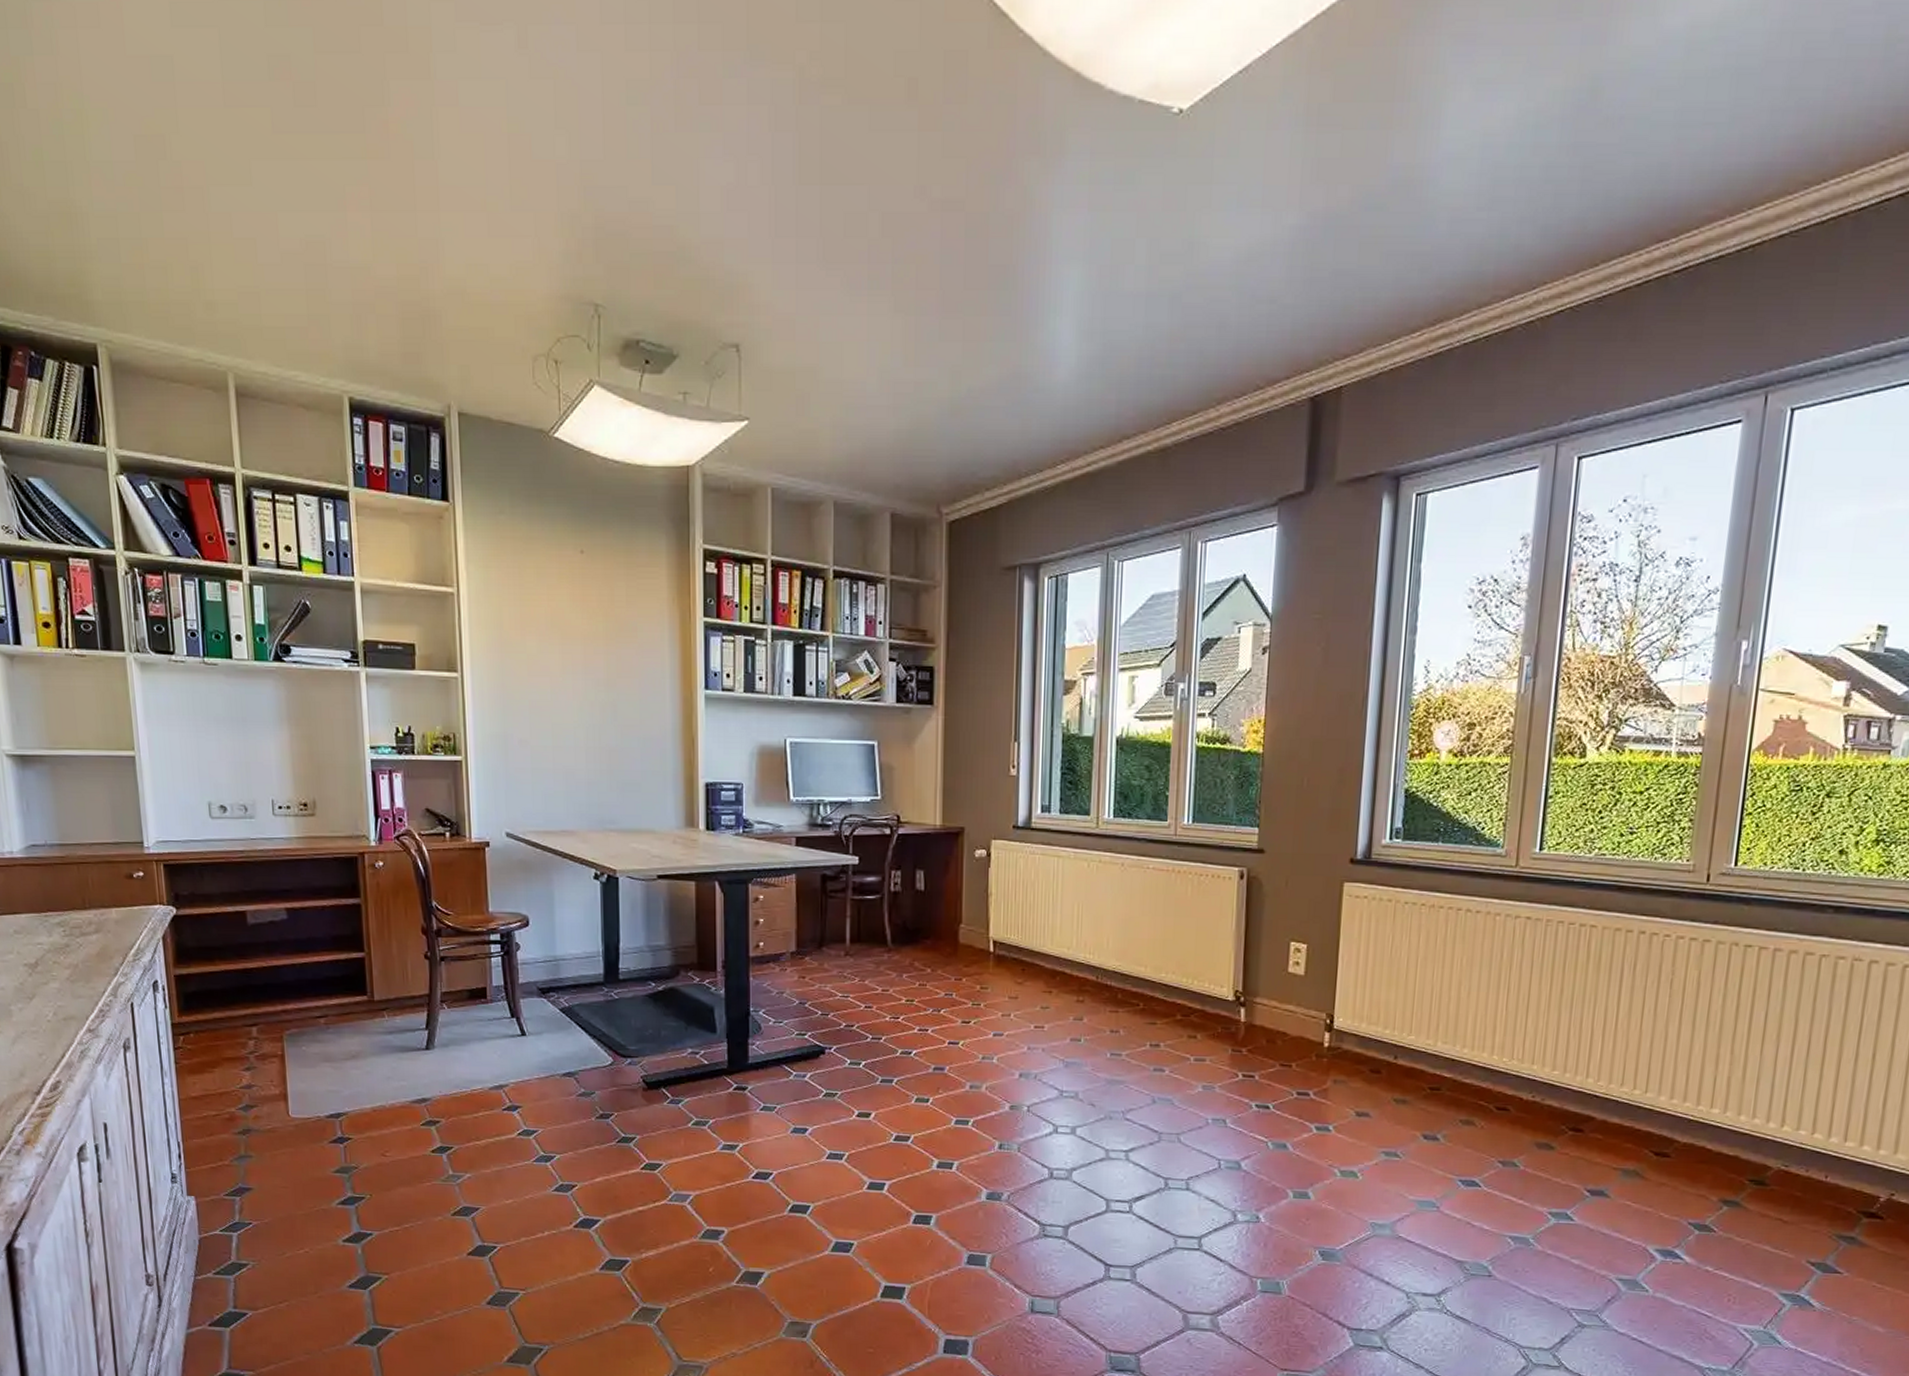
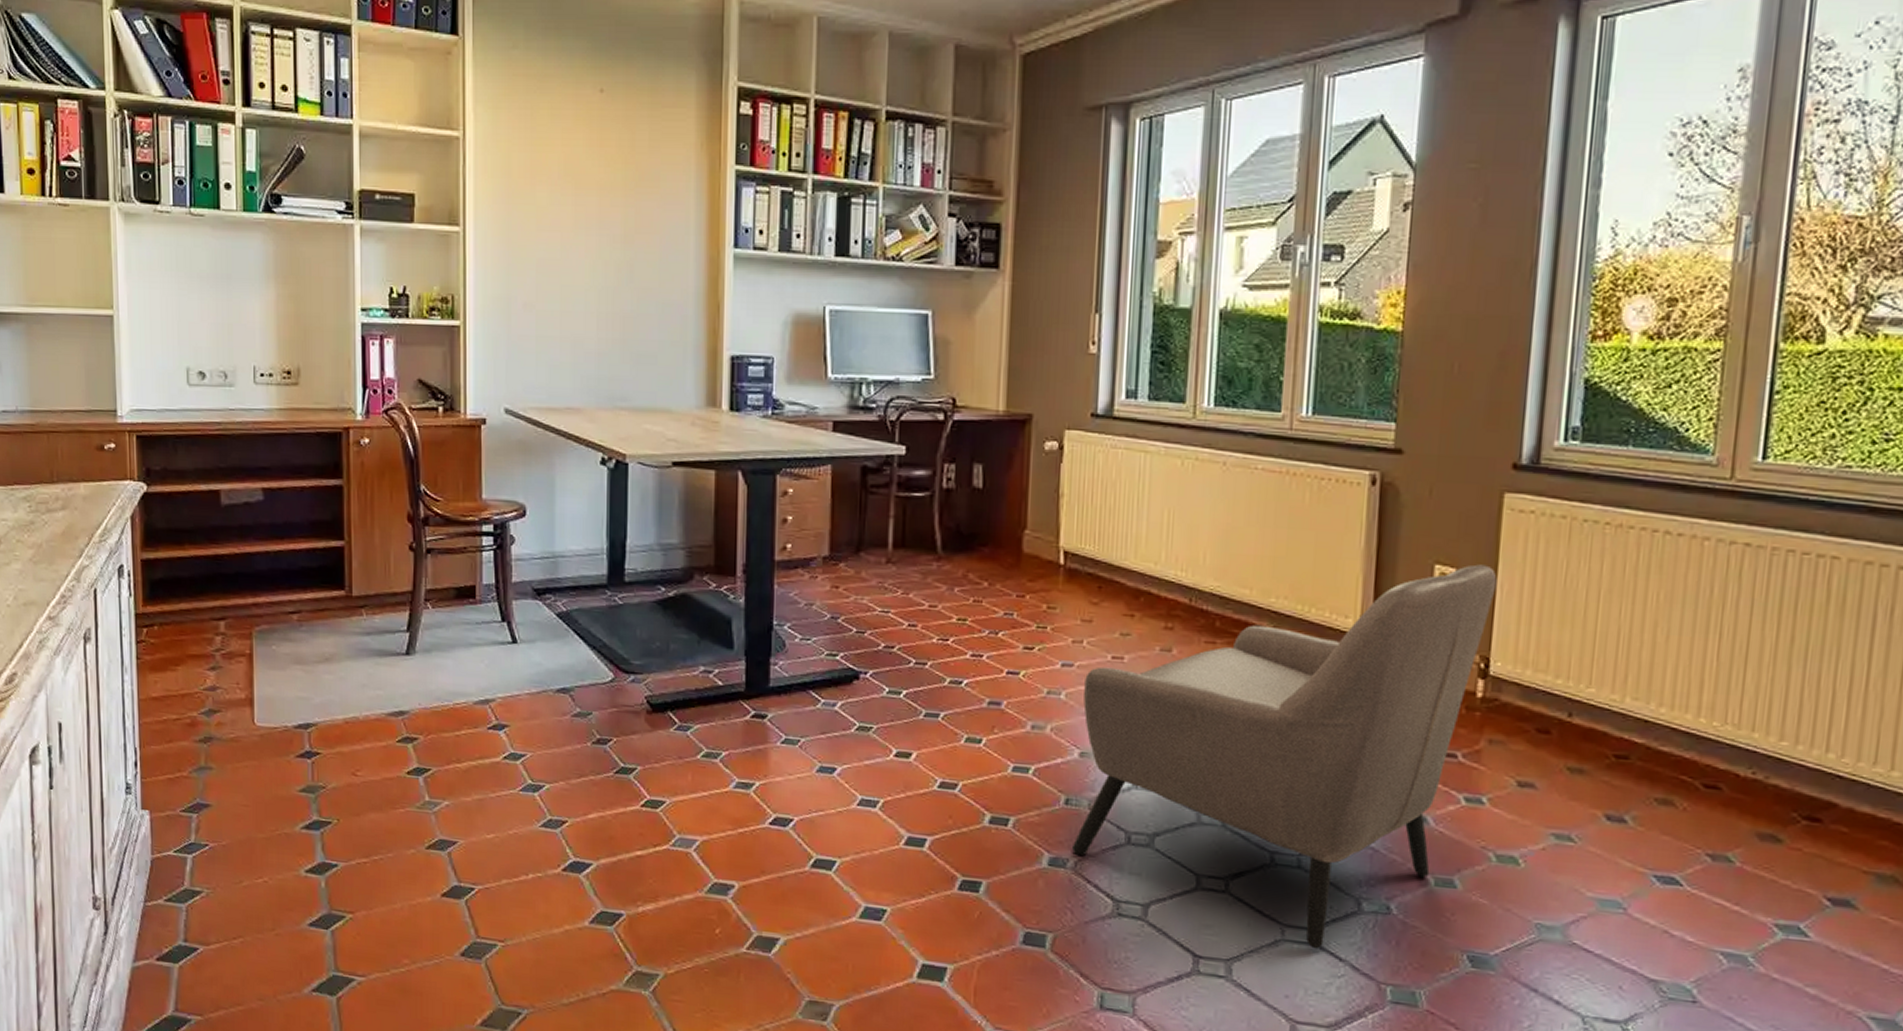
armchair: none [1005,940,1339,1253] -> present [1071,564,1497,949]

